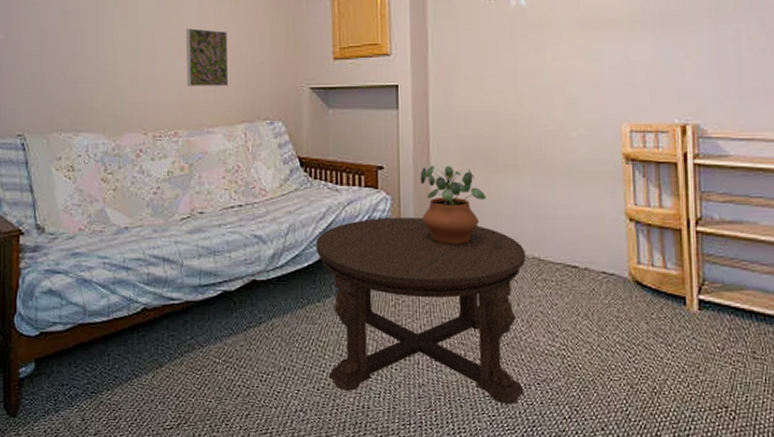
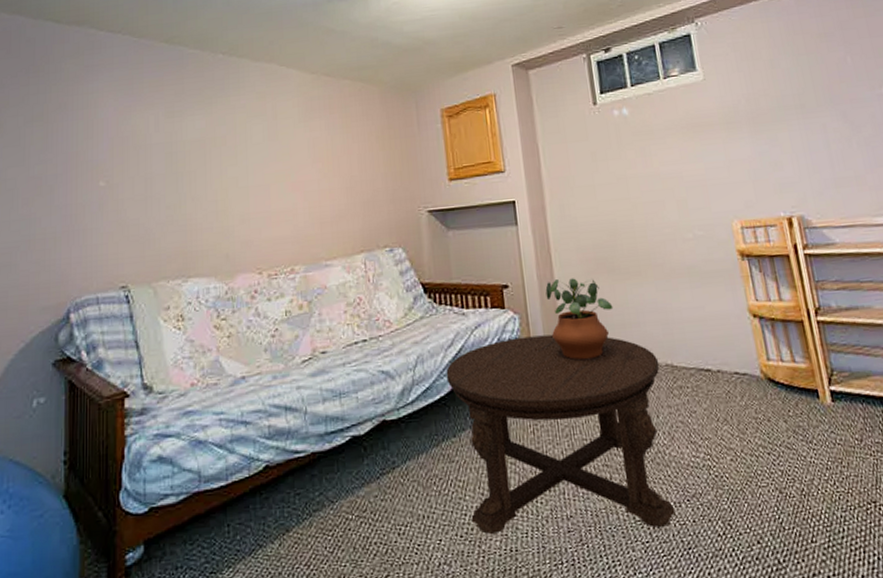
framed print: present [186,28,229,87] -> none [298,160,345,221]

